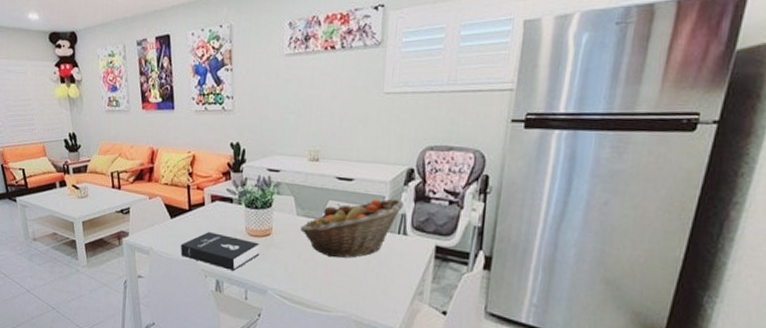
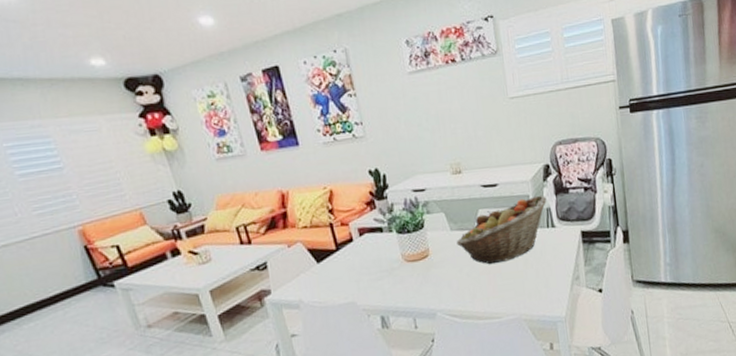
booklet: present [180,232,260,271] -> none [333,266,421,303]

